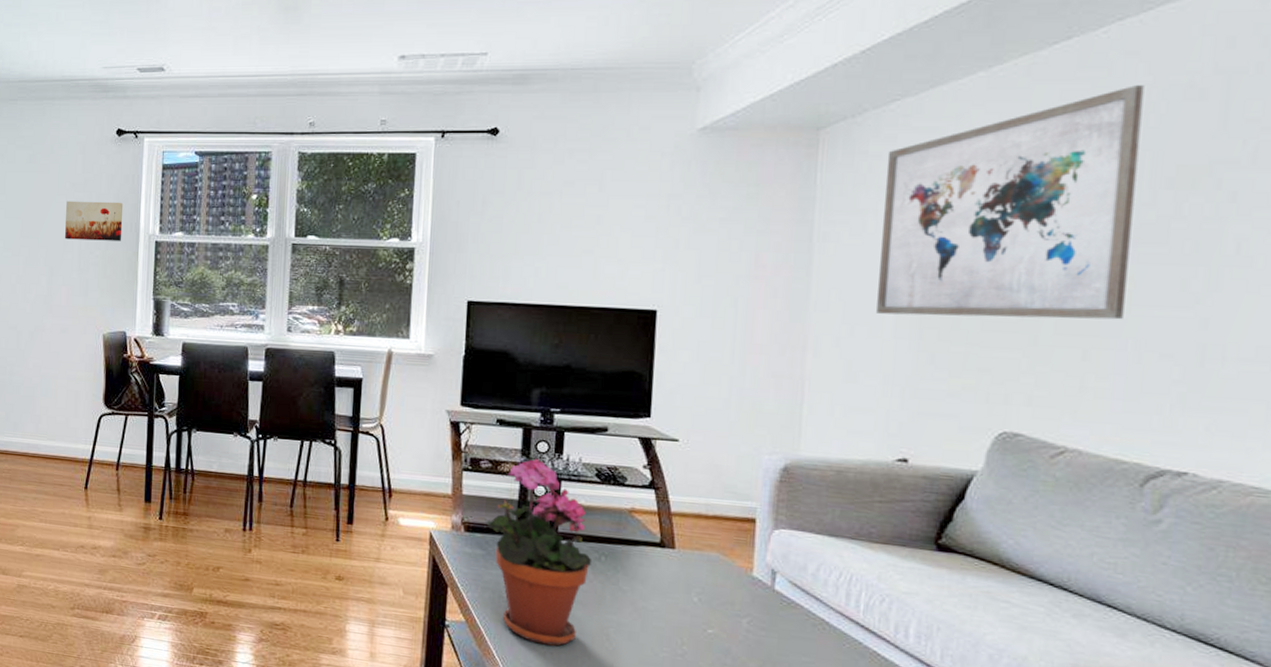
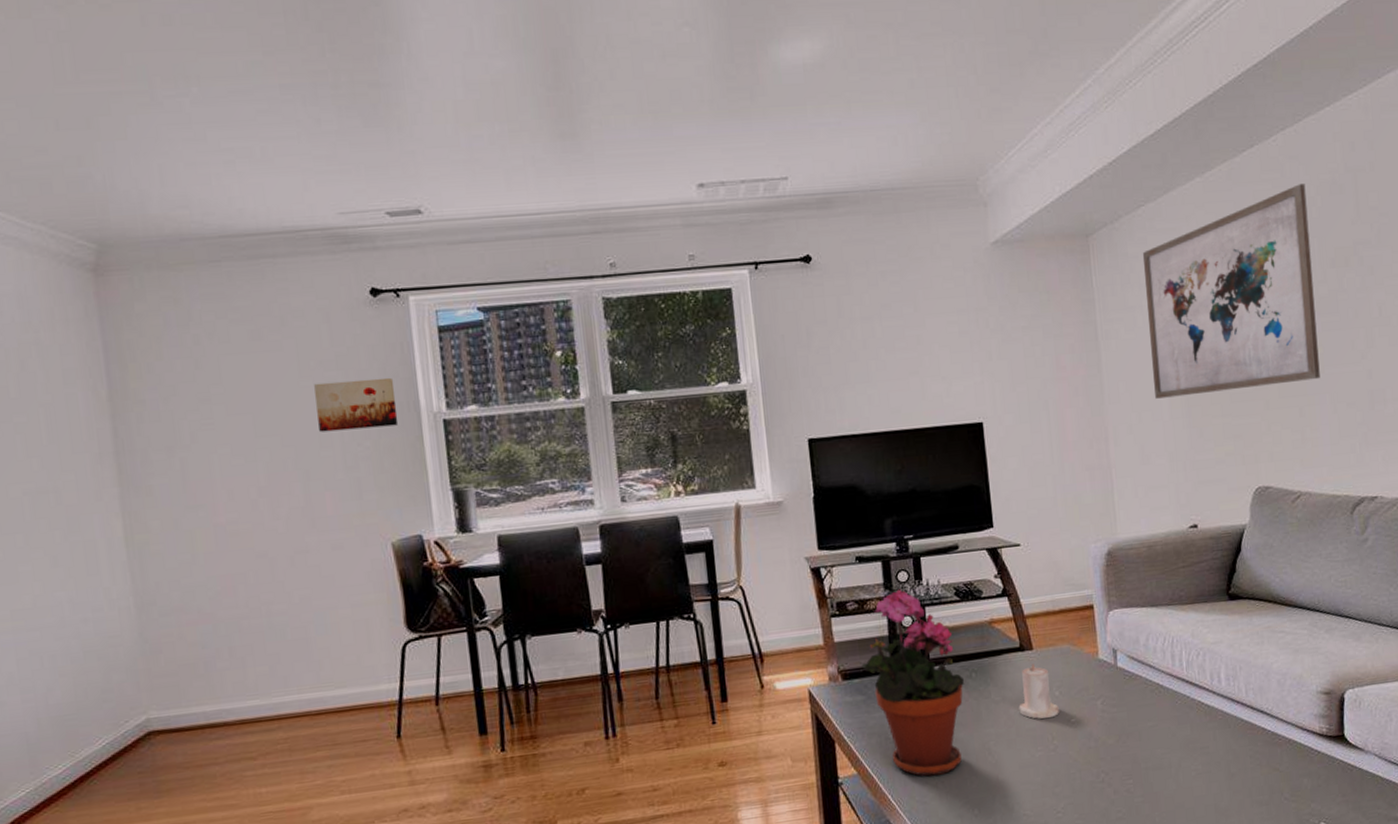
candle: none [648,562,695,623] -> present [1019,663,1059,719]

